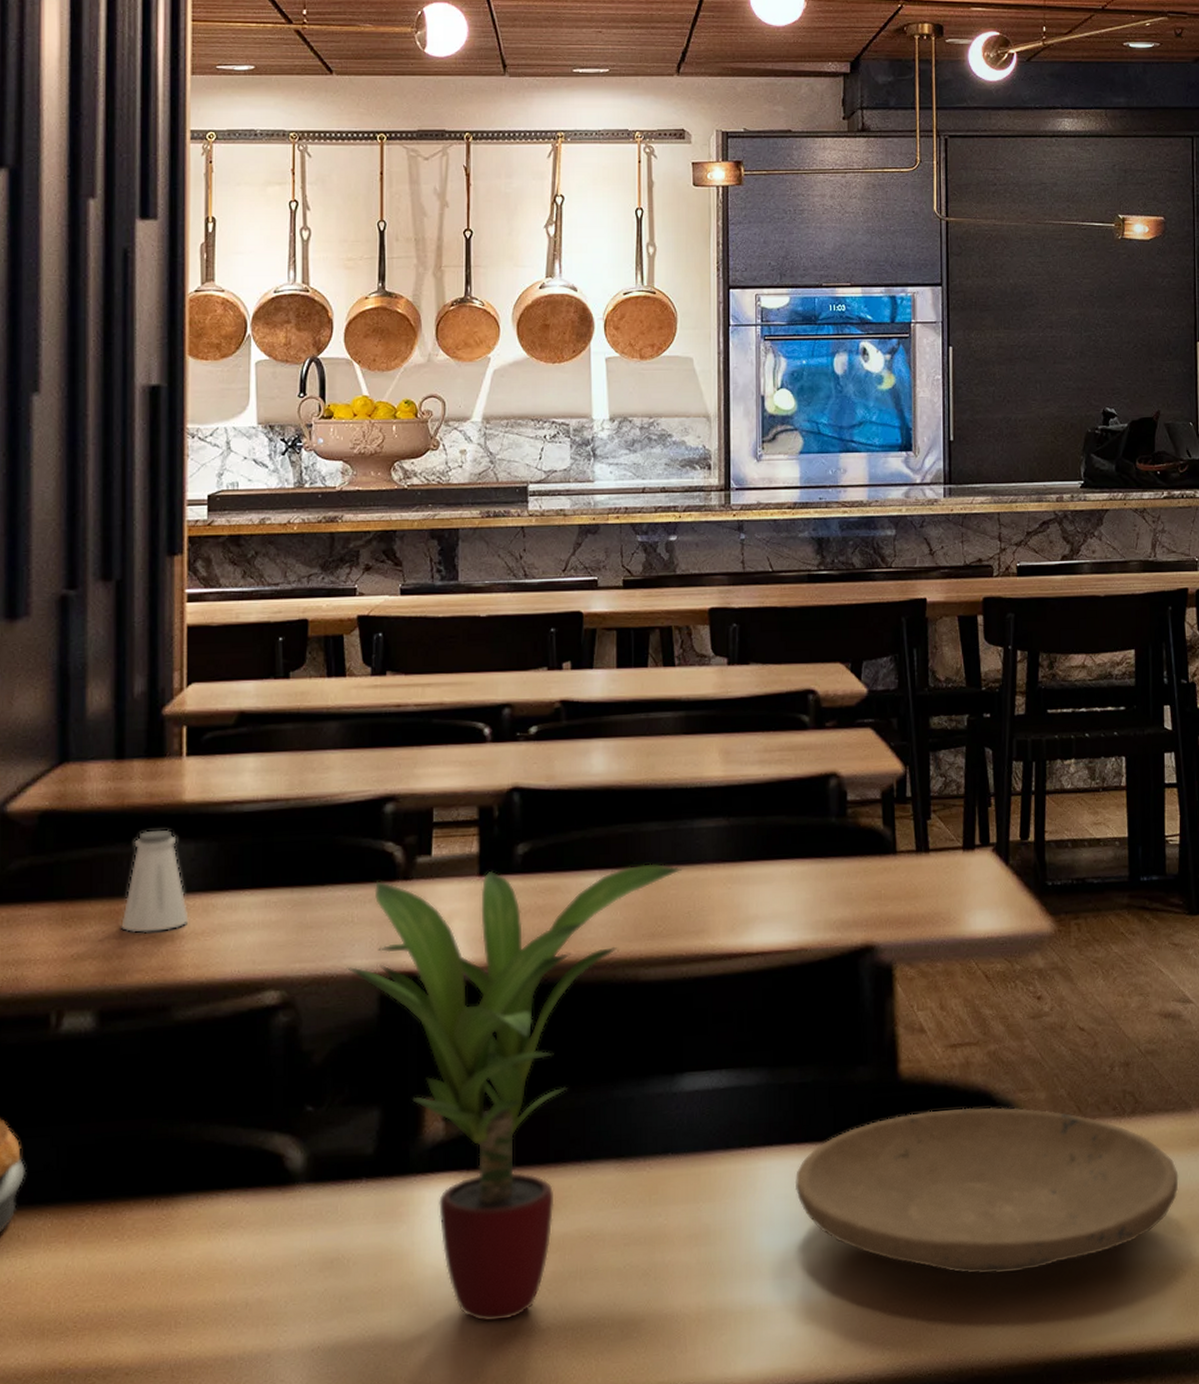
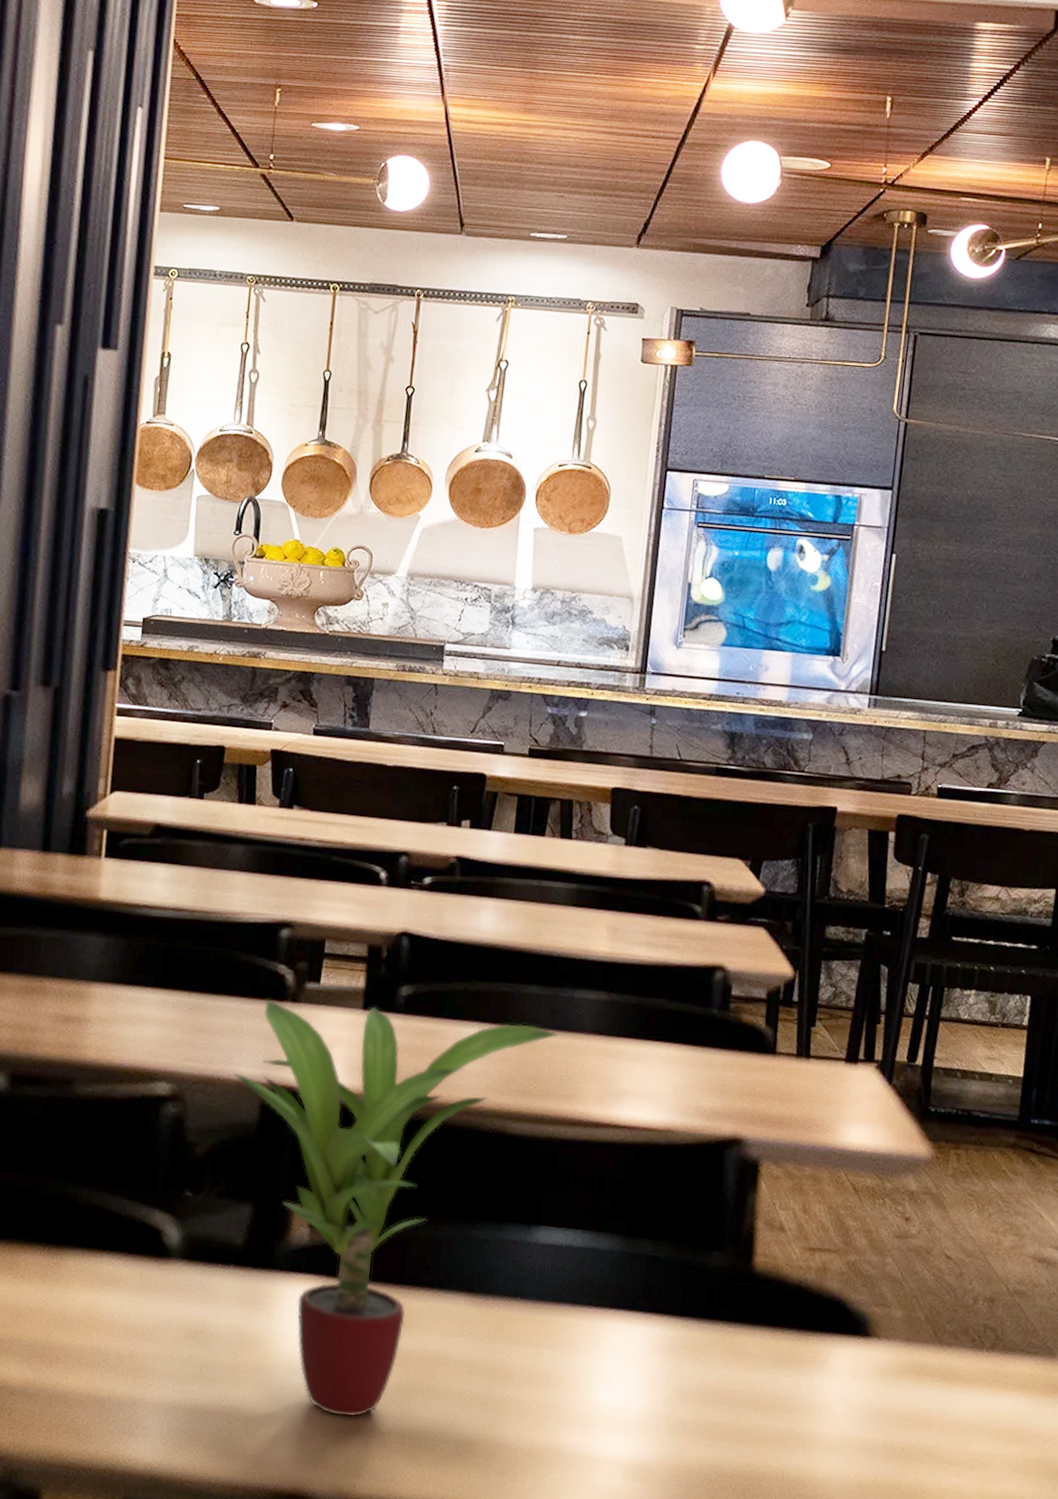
saltshaker: present [121,829,189,934] -> none [35,919,96,1013]
plate: present [796,1107,1179,1275] -> none [637,1305,1033,1477]

